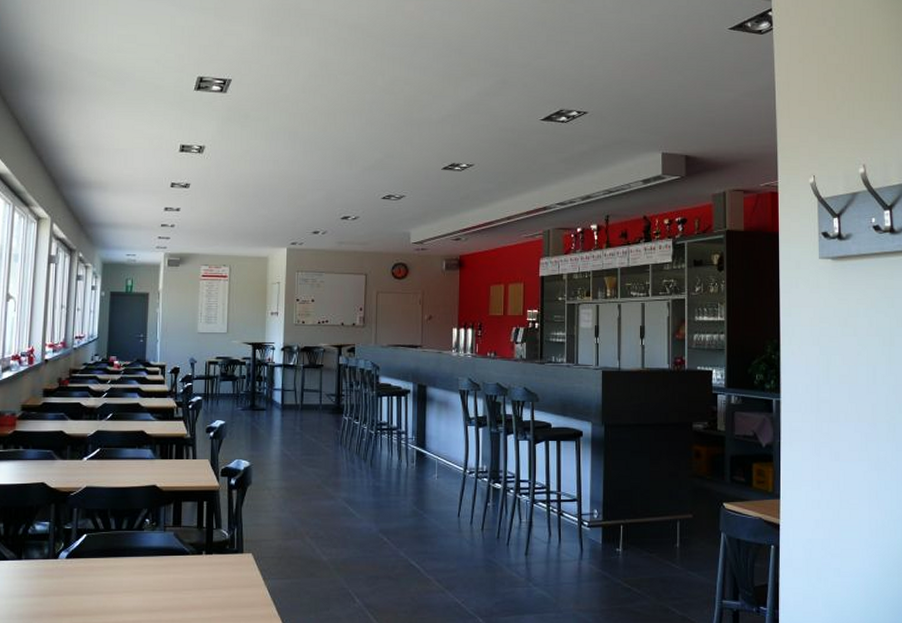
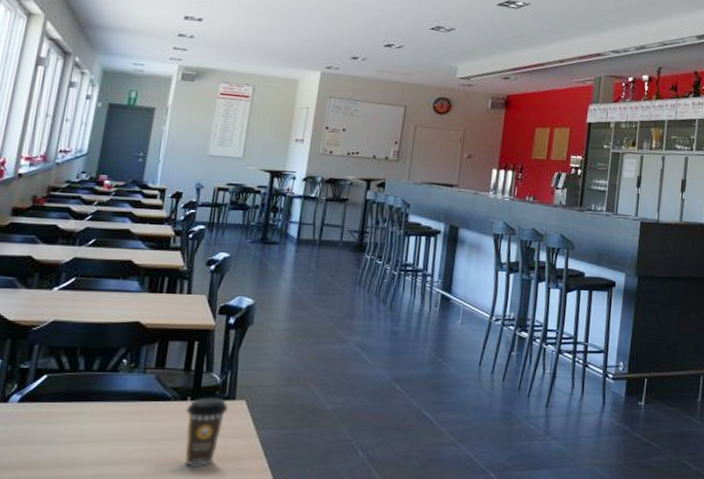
coffee cup: none [203,551,238,613] -> present [185,397,229,466]

